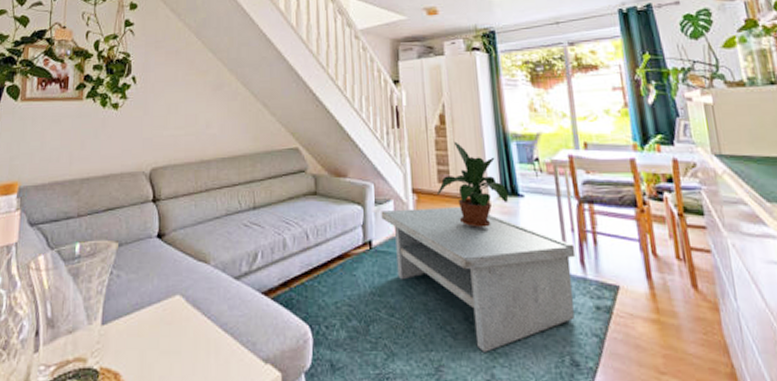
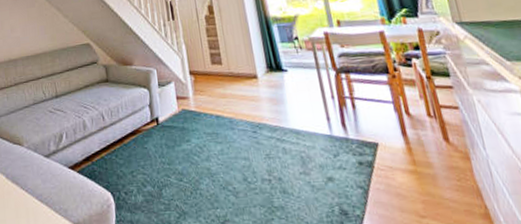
coffee table: present [381,206,576,352] -> none [164,83,340,207]
potted plant: present [437,141,508,227] -> none [211,28,274,101]

